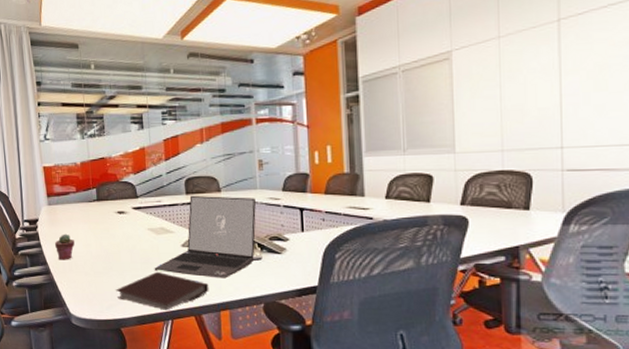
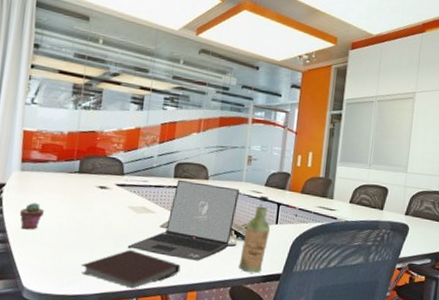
bottle: none [268,202,296,288] -> present [238,196,270,274]

